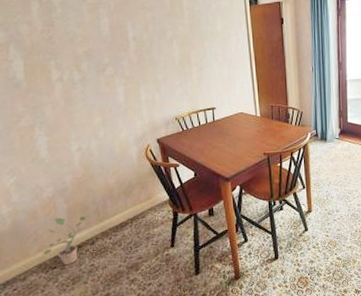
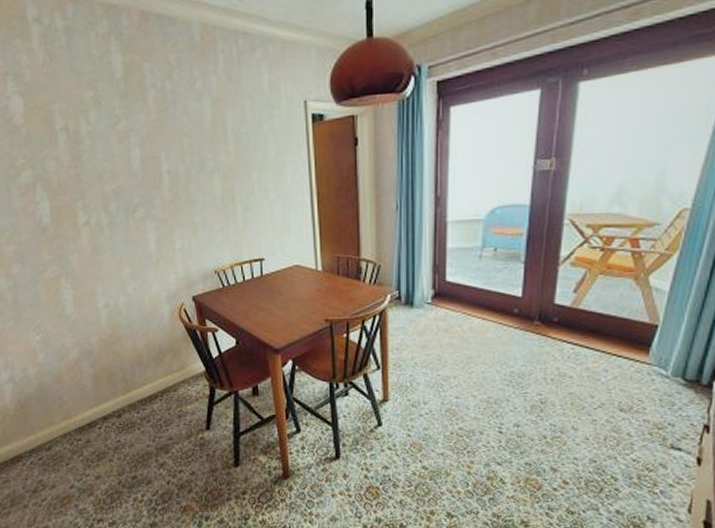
potted plant: present [43,216,88,264] -> none [68,383,114,437]

